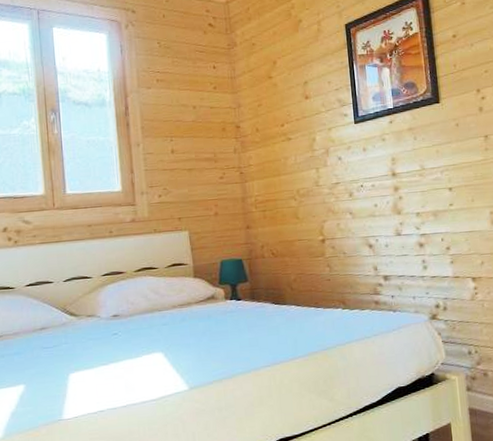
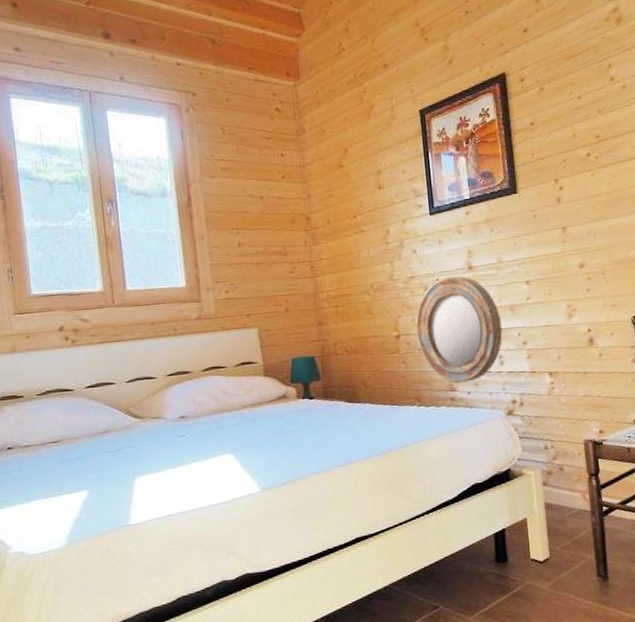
home mirror: none [341,182,426,287] -> present [416,276,503,383]

